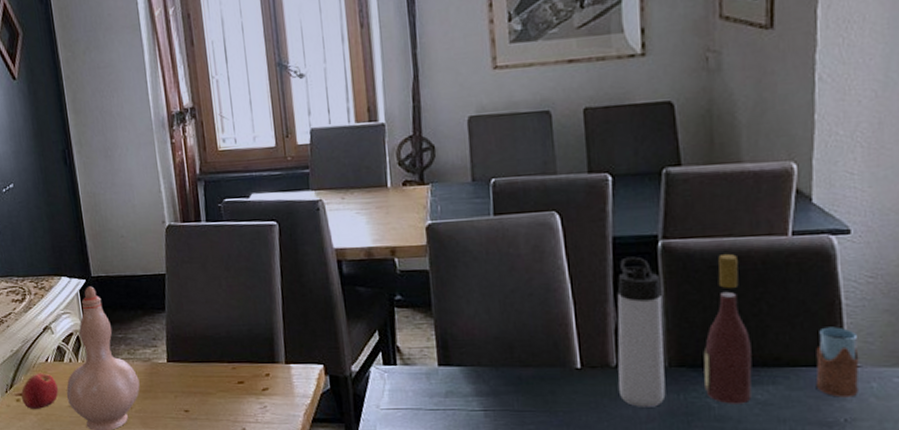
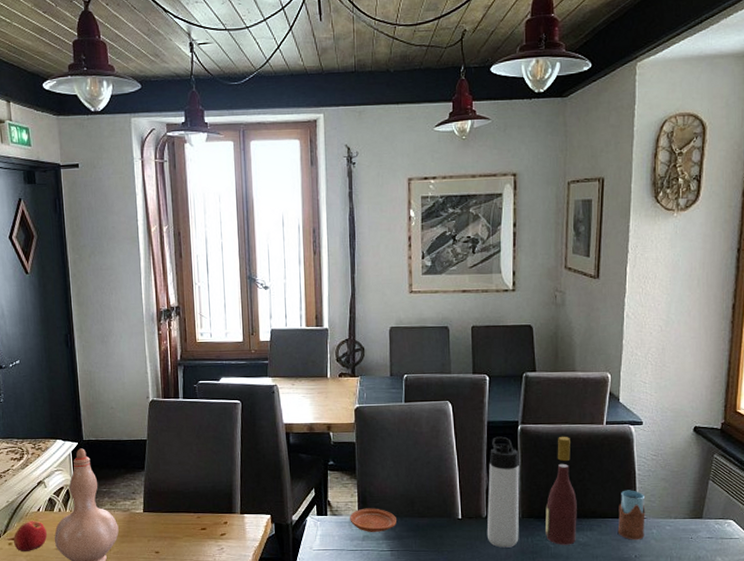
plate: none [427,355,490,386] -> present [350,508,396,532]

